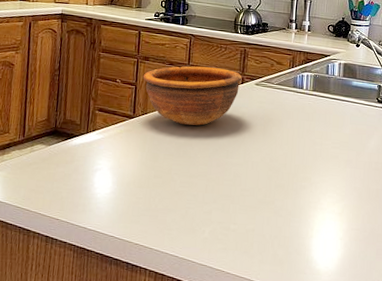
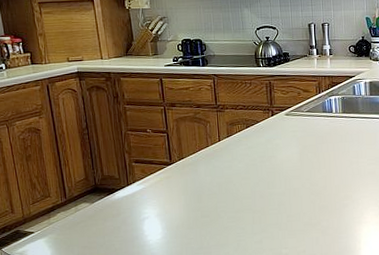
bowl: present [143,66,242,126] -> none [172,104,271,164]

